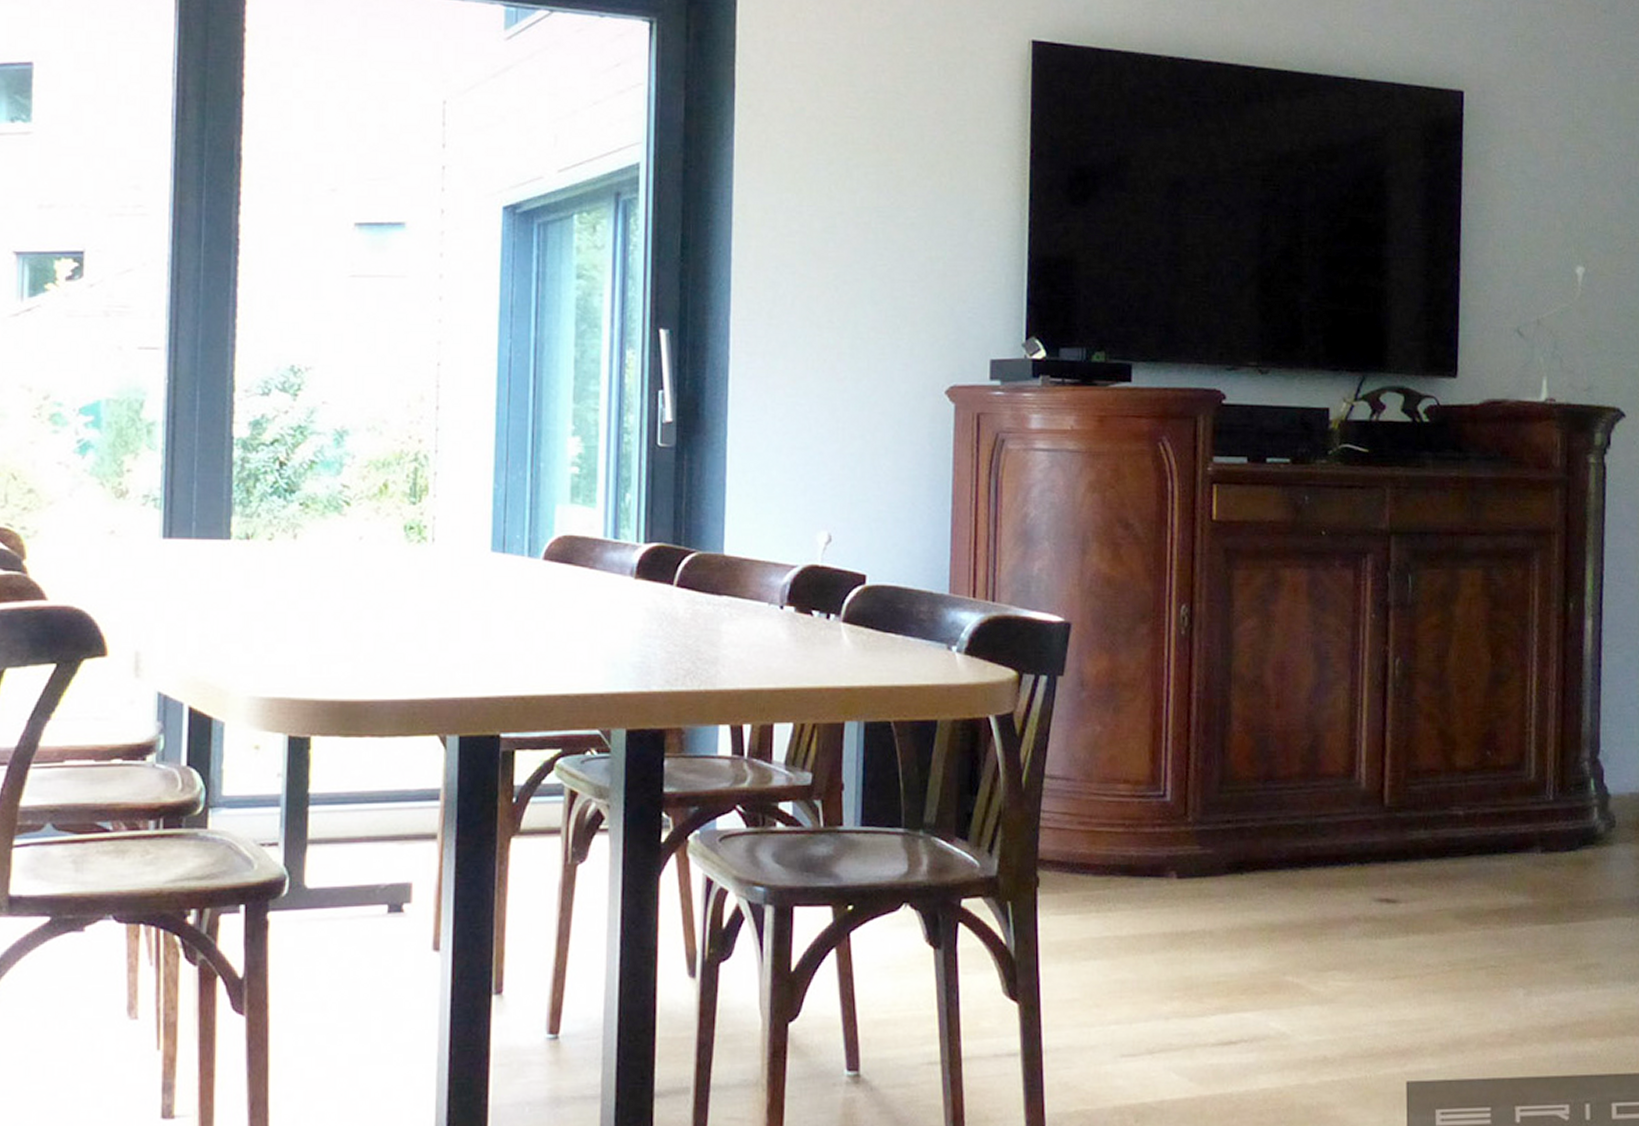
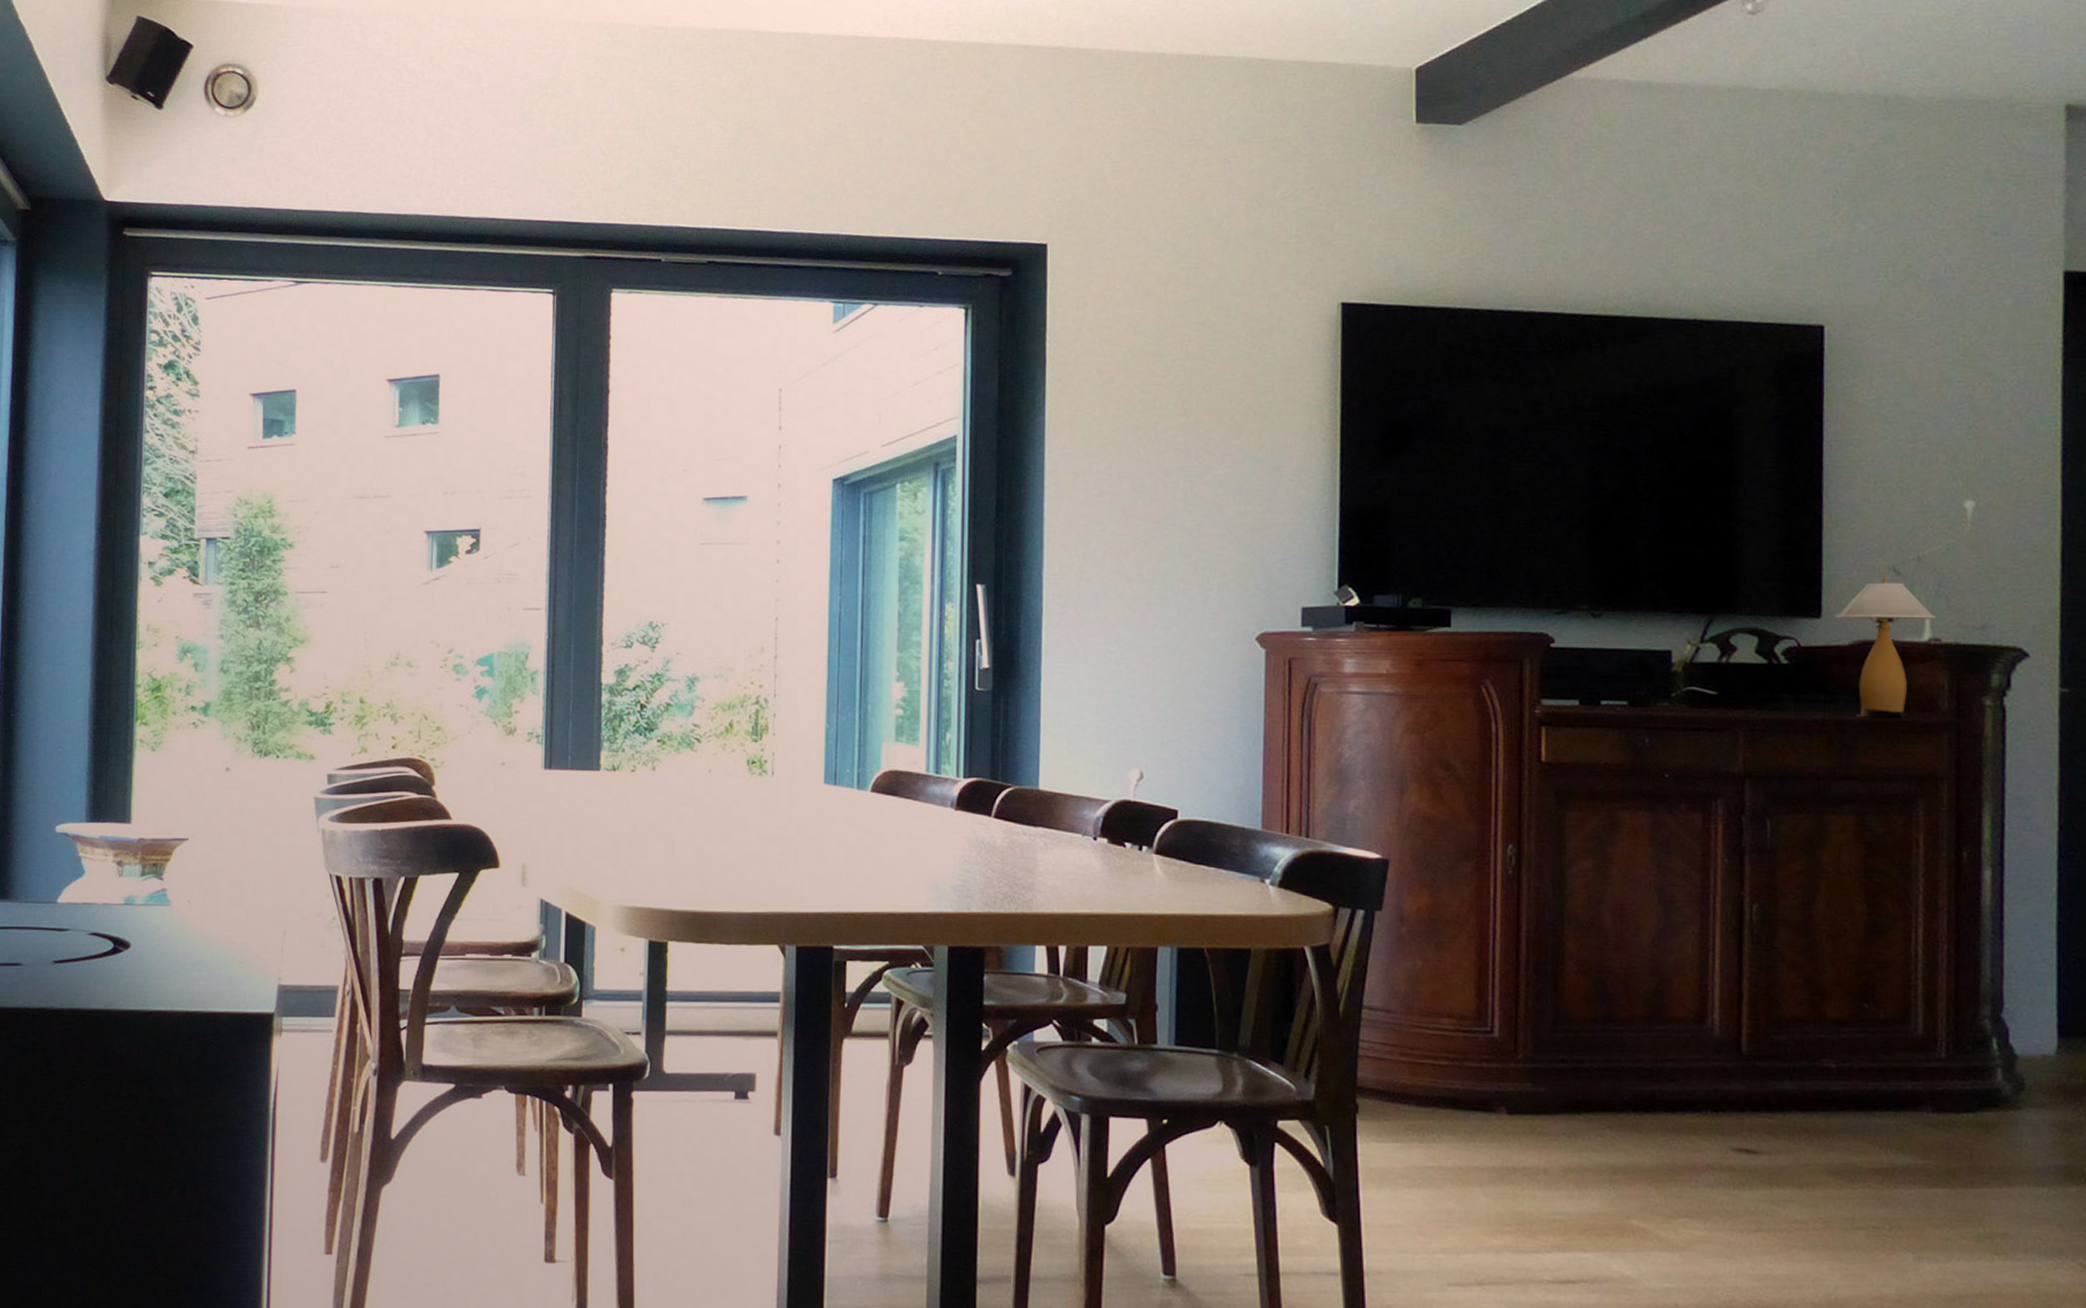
table lamp: none [1468,333,1551,477] -> present [1834,571,1936,720]

